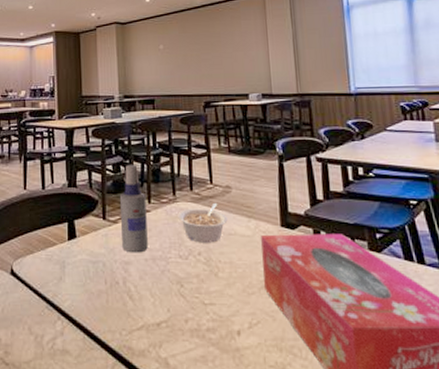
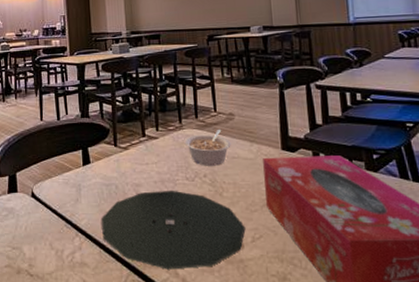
plate: none [87,269,242,359] -> present [101,190,246,270]
spray bottle: present [119,165,148,253] -> none [129,96,157,176]

